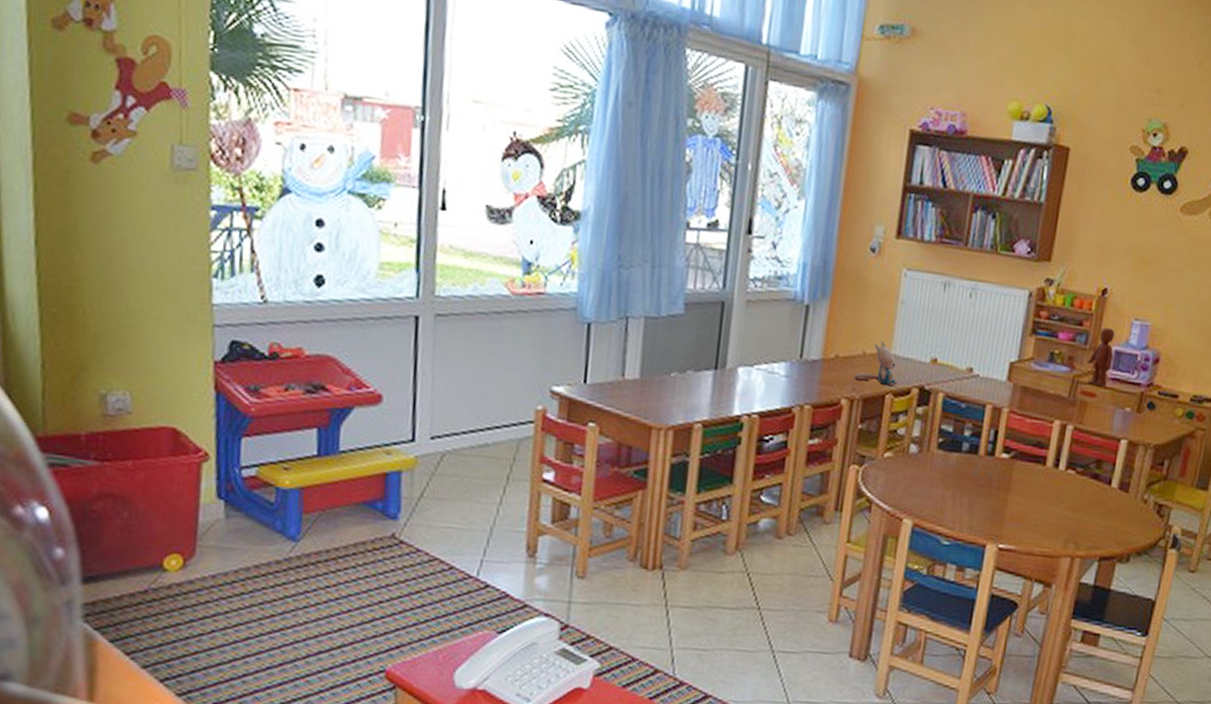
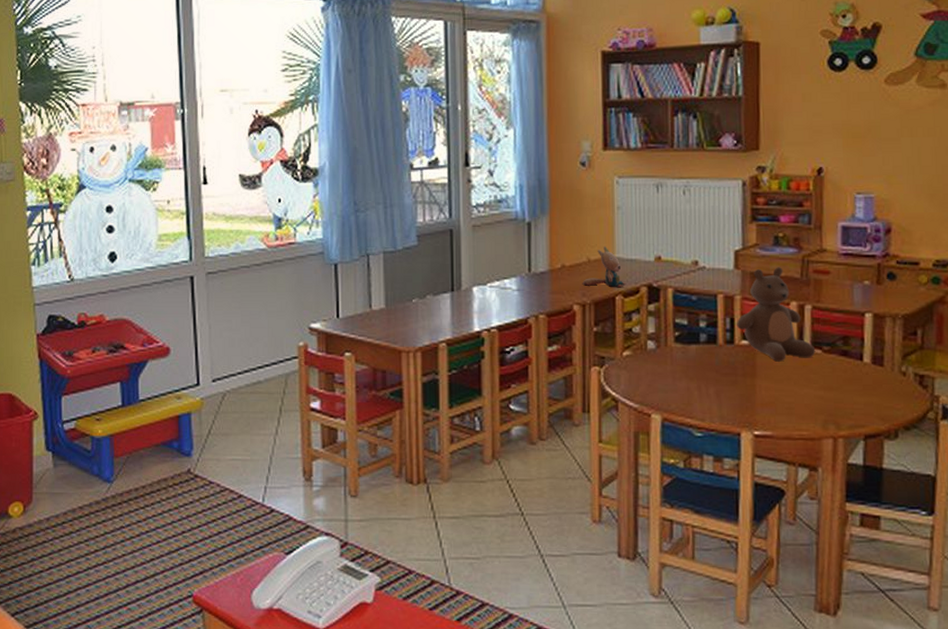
teddy bear: none [1000,383,1070,479] -> present [737,267,816,362]
doll: present [1086,328,1116,387] -> none [814,205,842,263]

